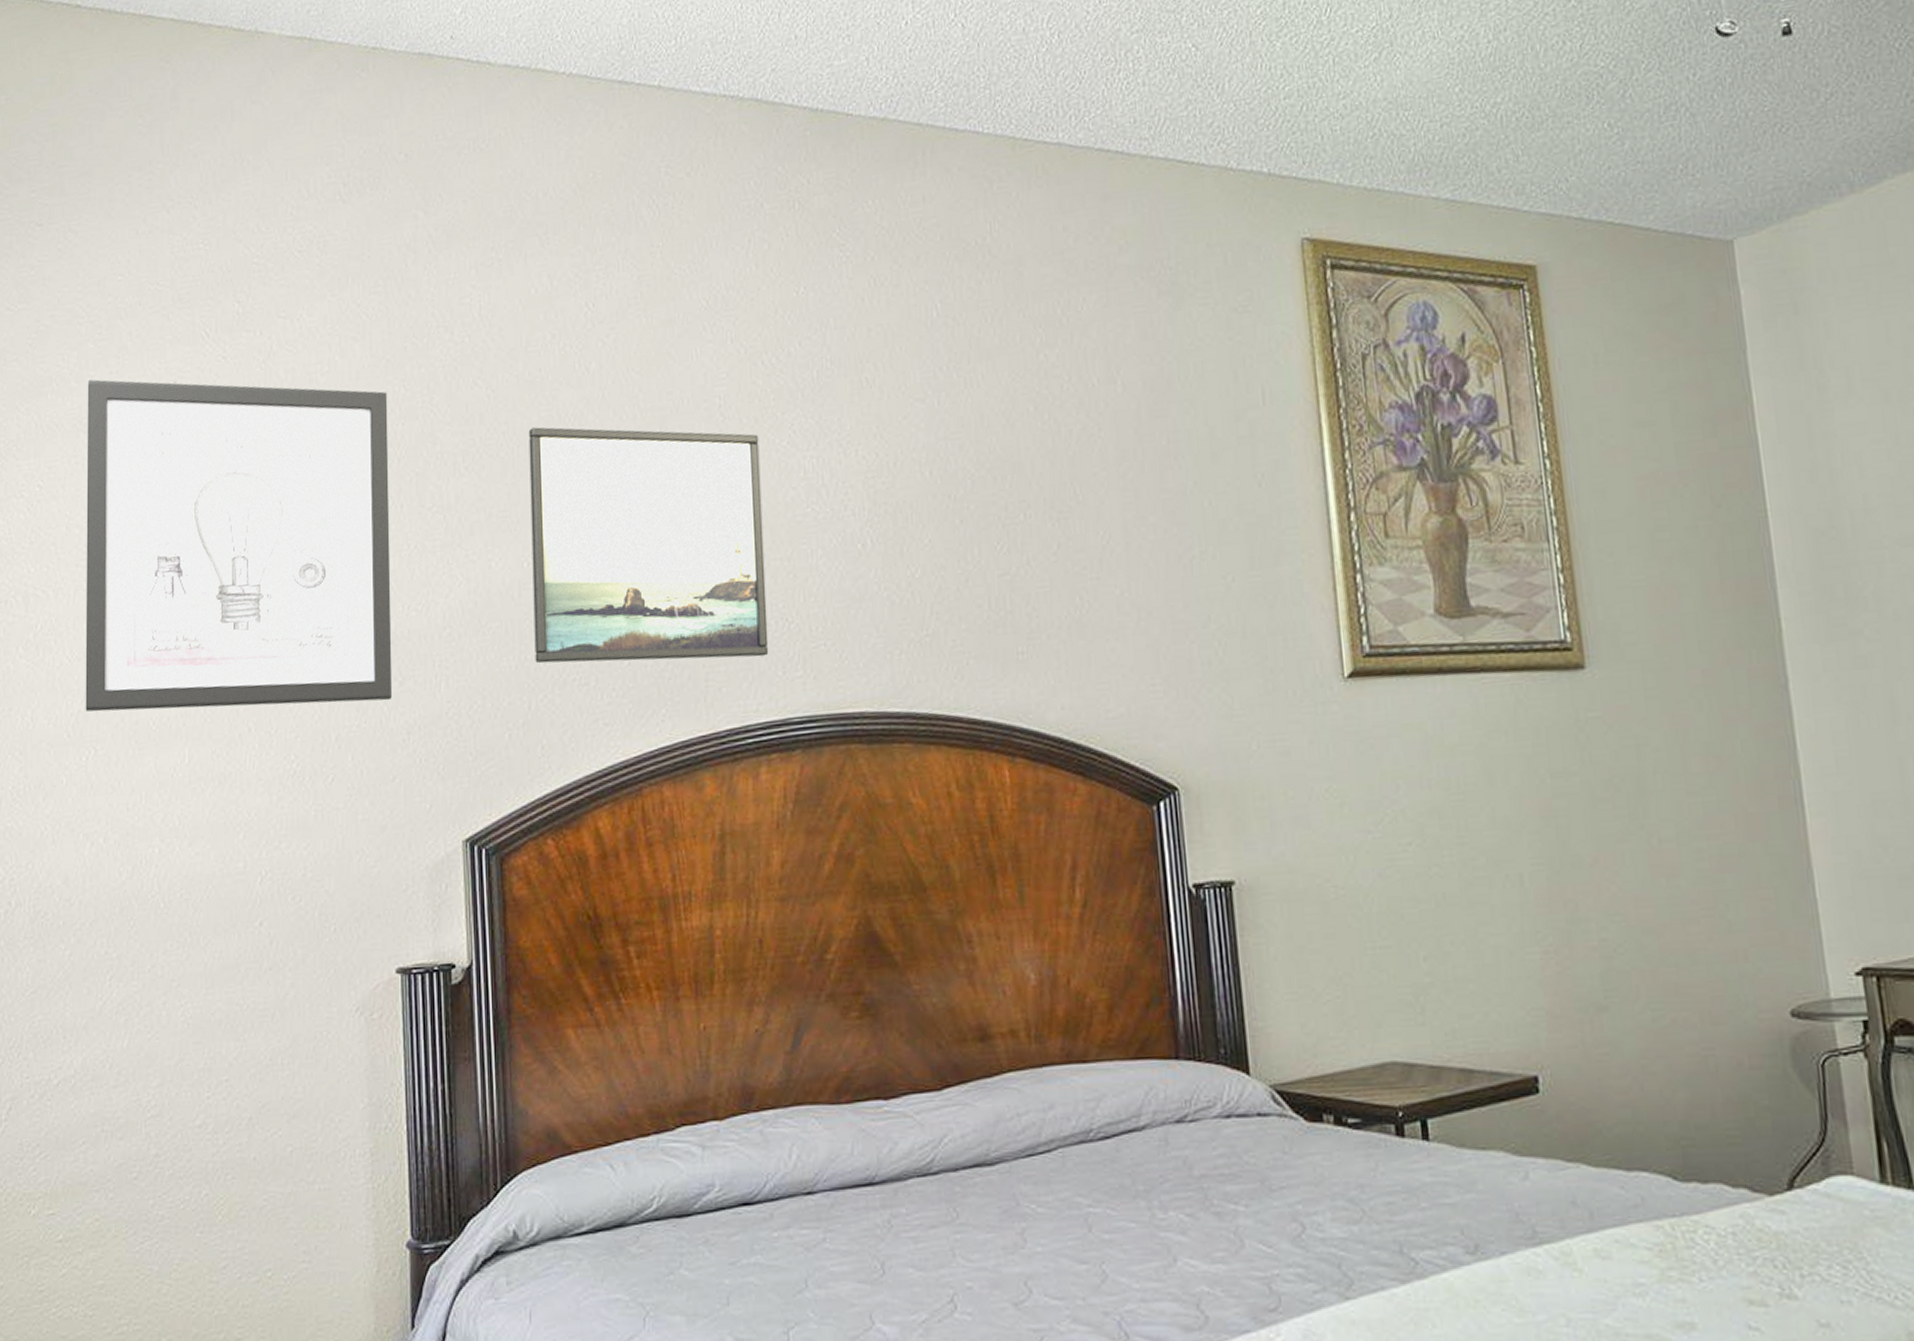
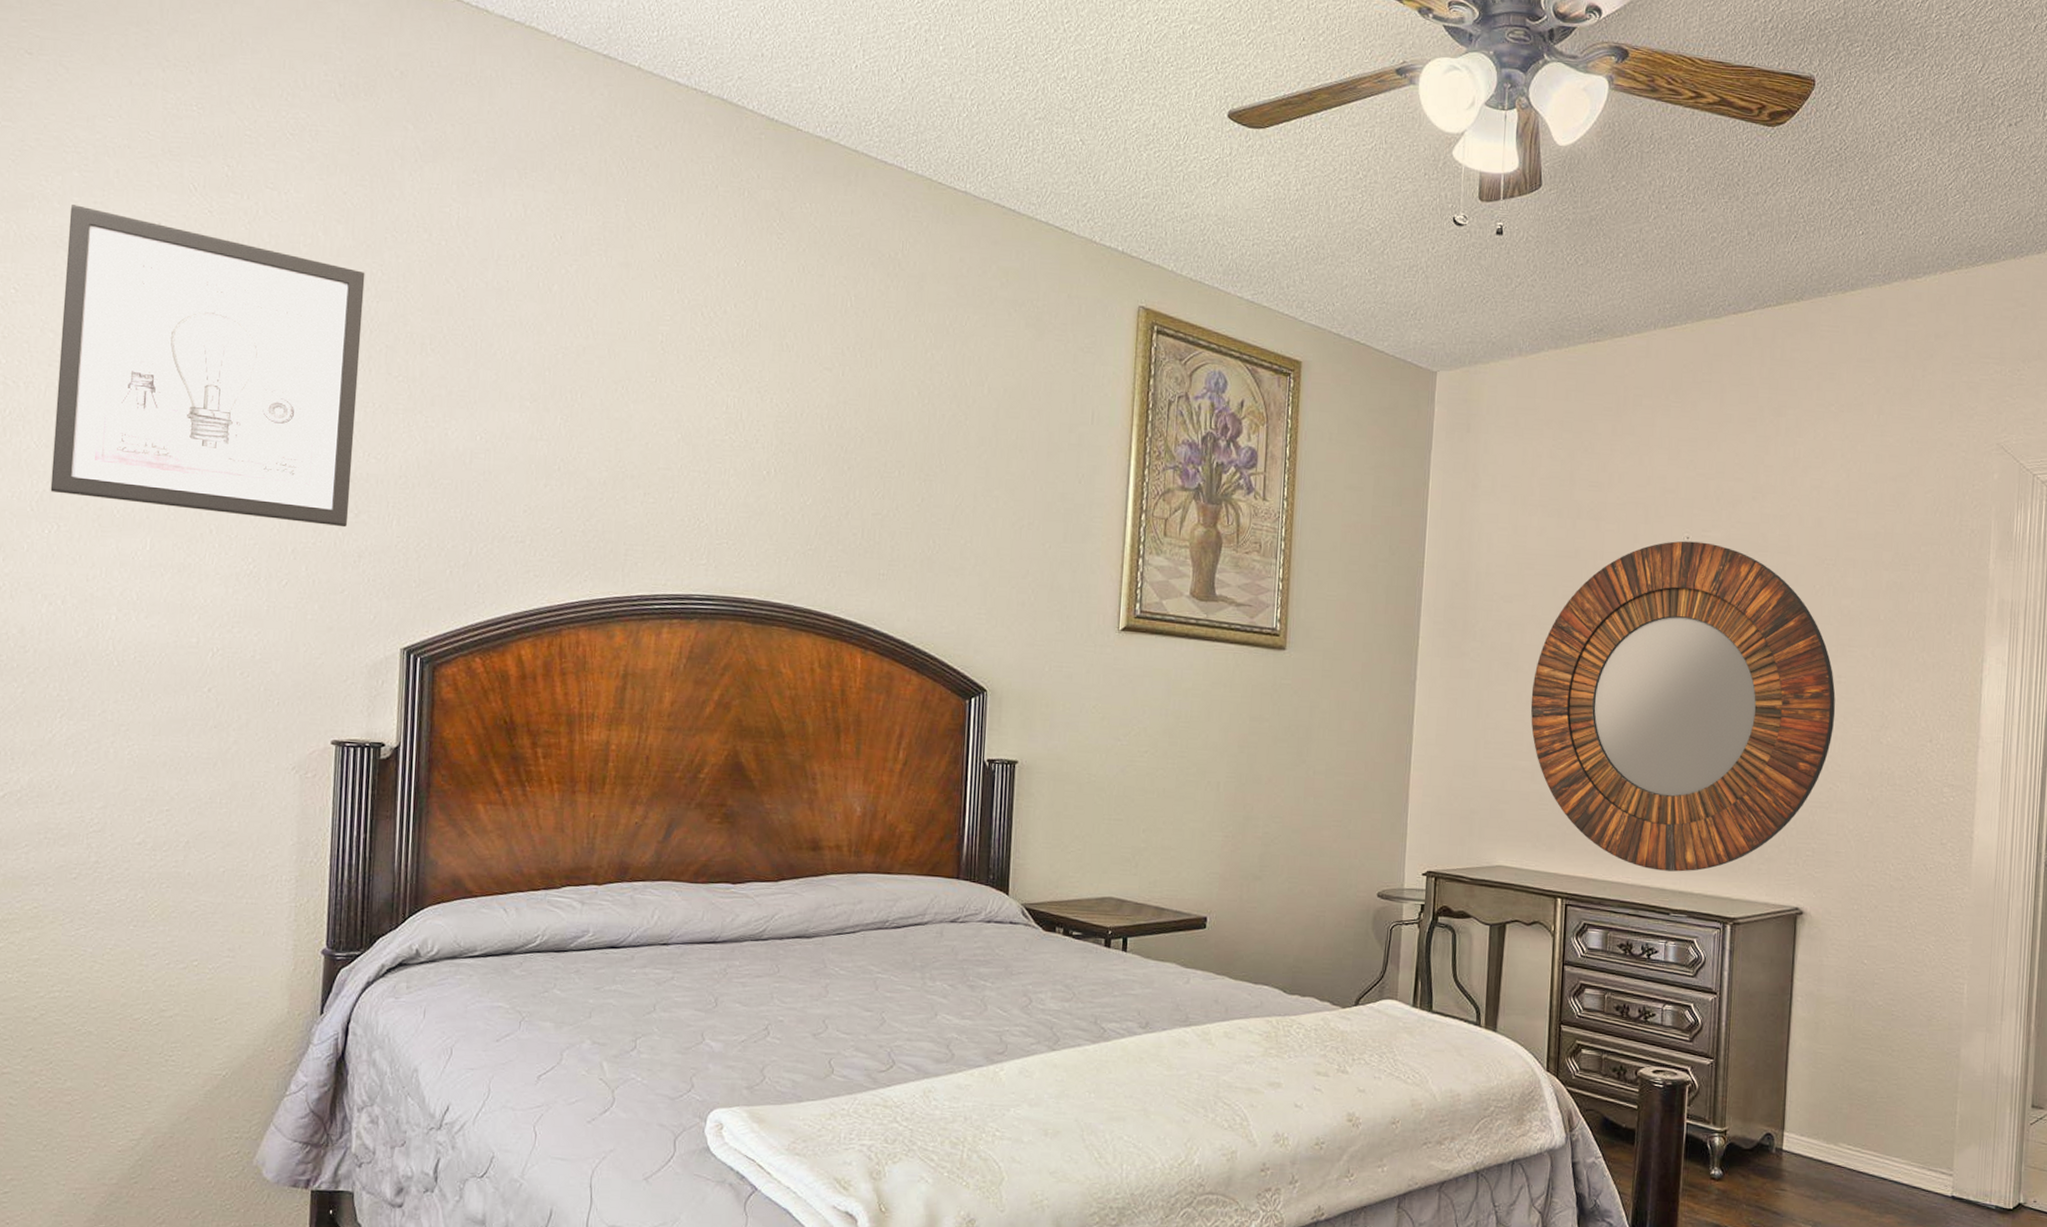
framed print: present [528,427,769,664] -> none [479,328,692,544]

